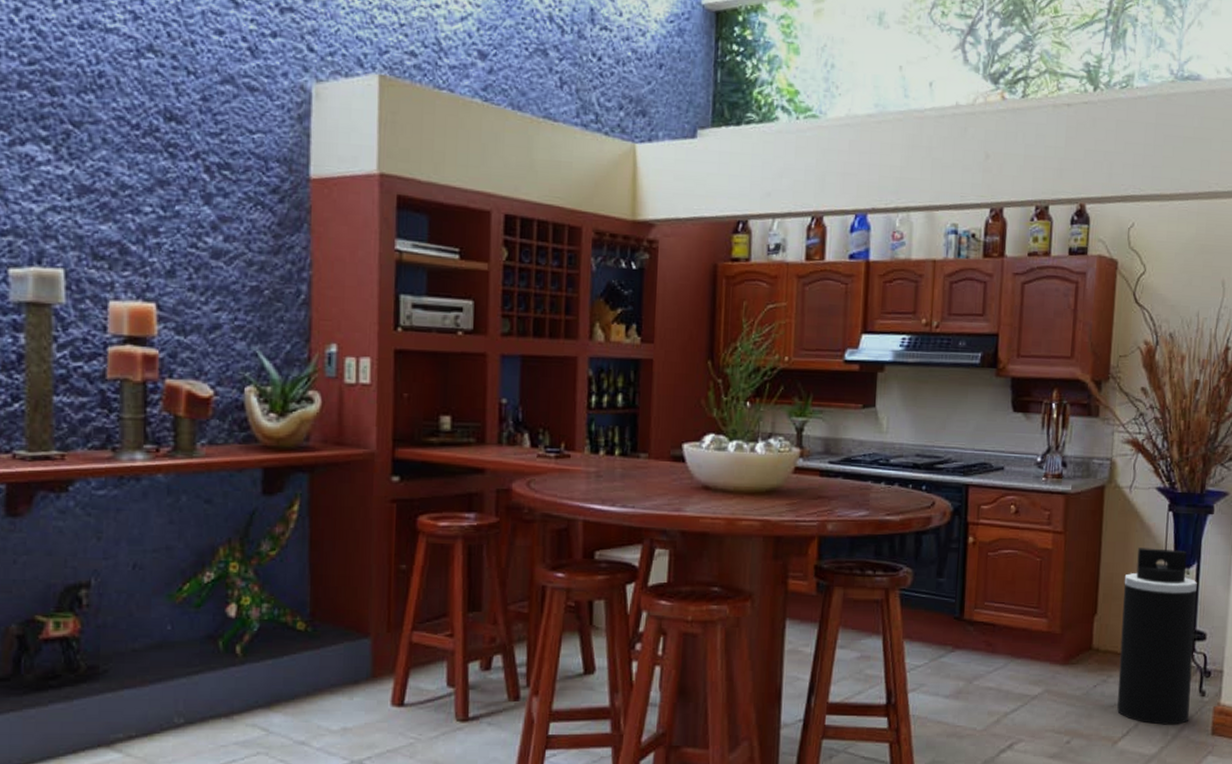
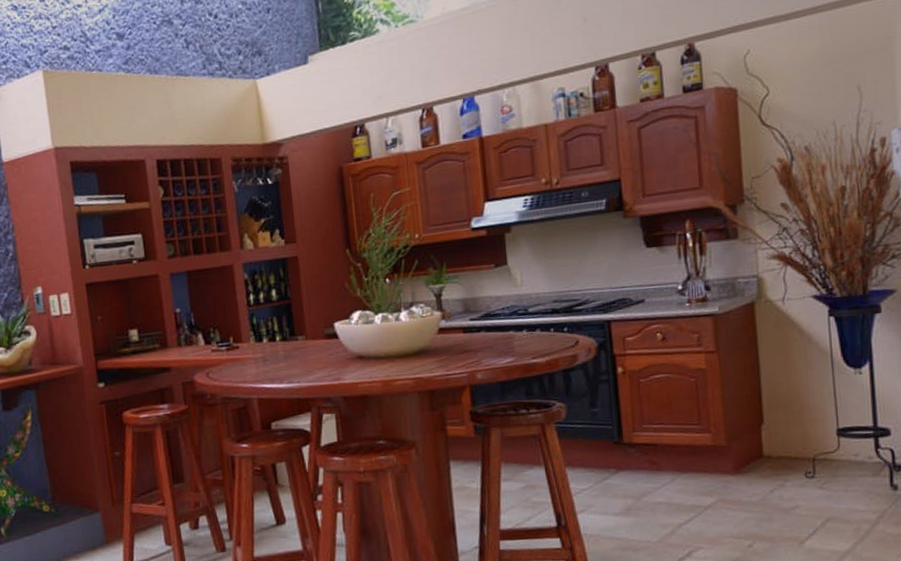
trash can: present [1117,548,1197,725] -> none [789,352,882,522]

